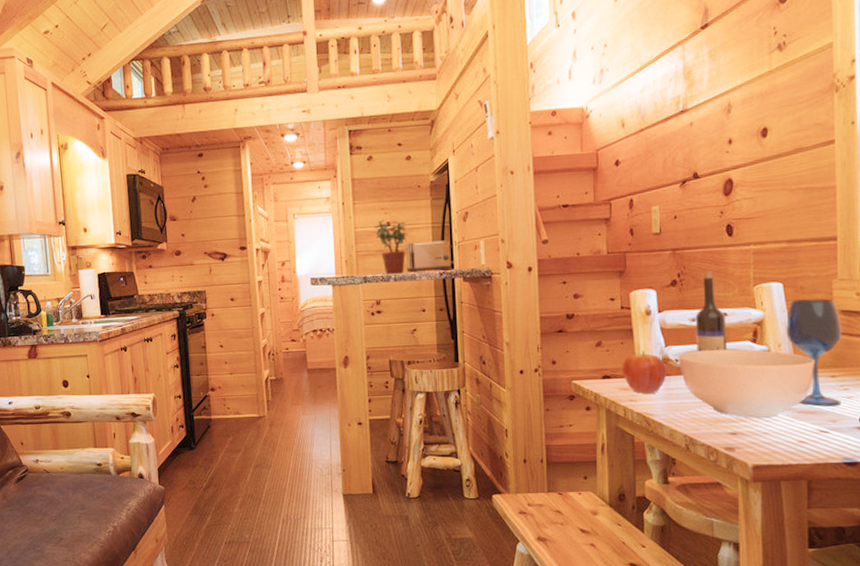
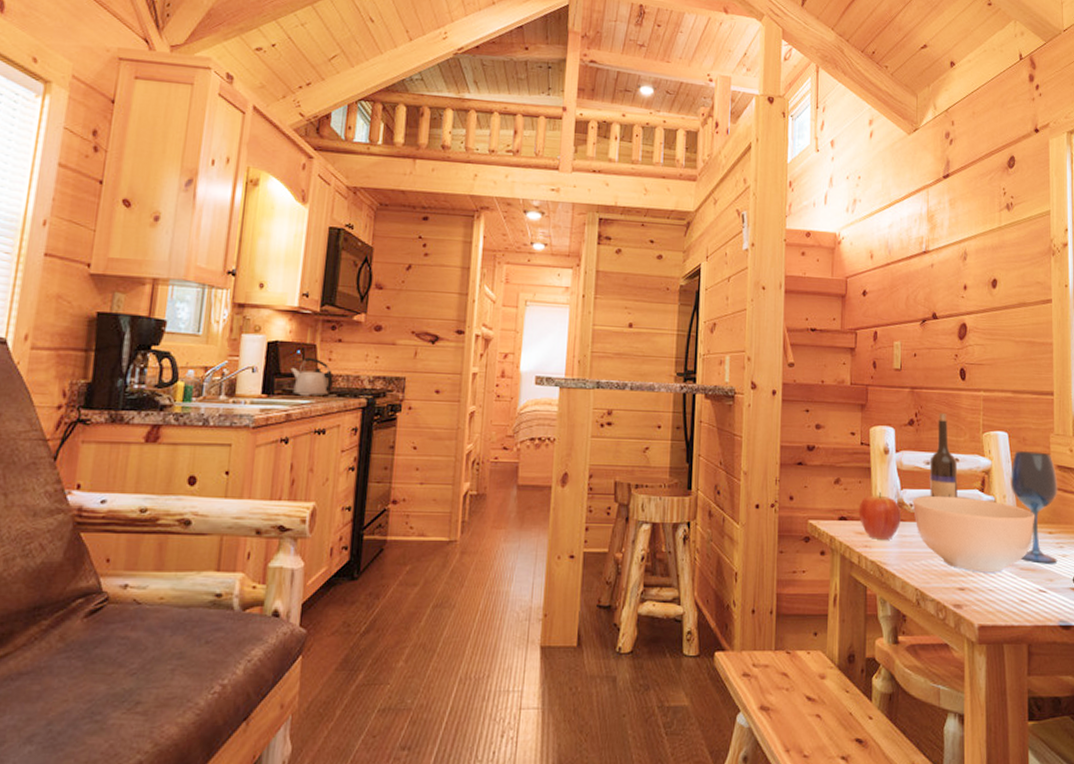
kettle: none [118,282,152,314] -> present [290,357,334,396]
potted plant: present [374,219,408,275] -> none [614,319,651,383]
toaster: present [405,240,452,273] -> none [645,349,696,384]

